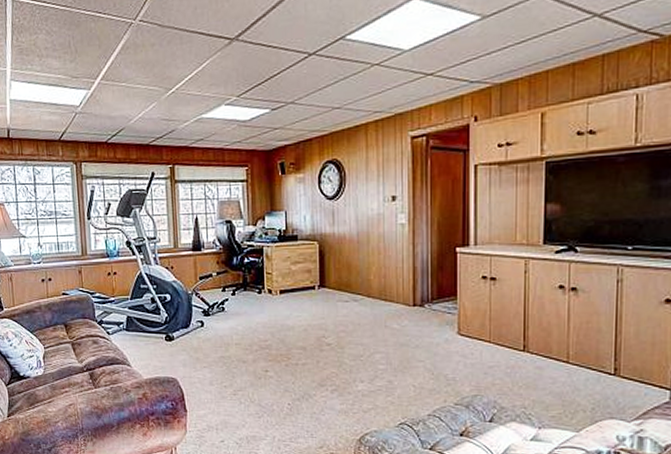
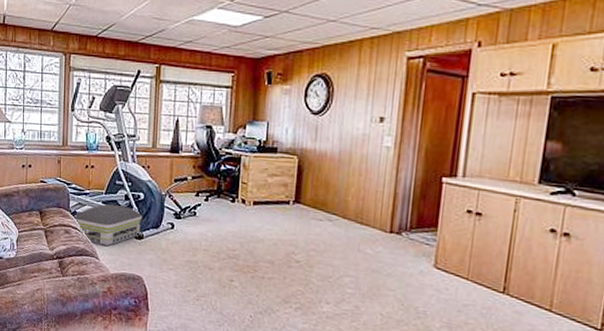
air purifier: none [101,310,171,352] -> present [74,204,142,247]

